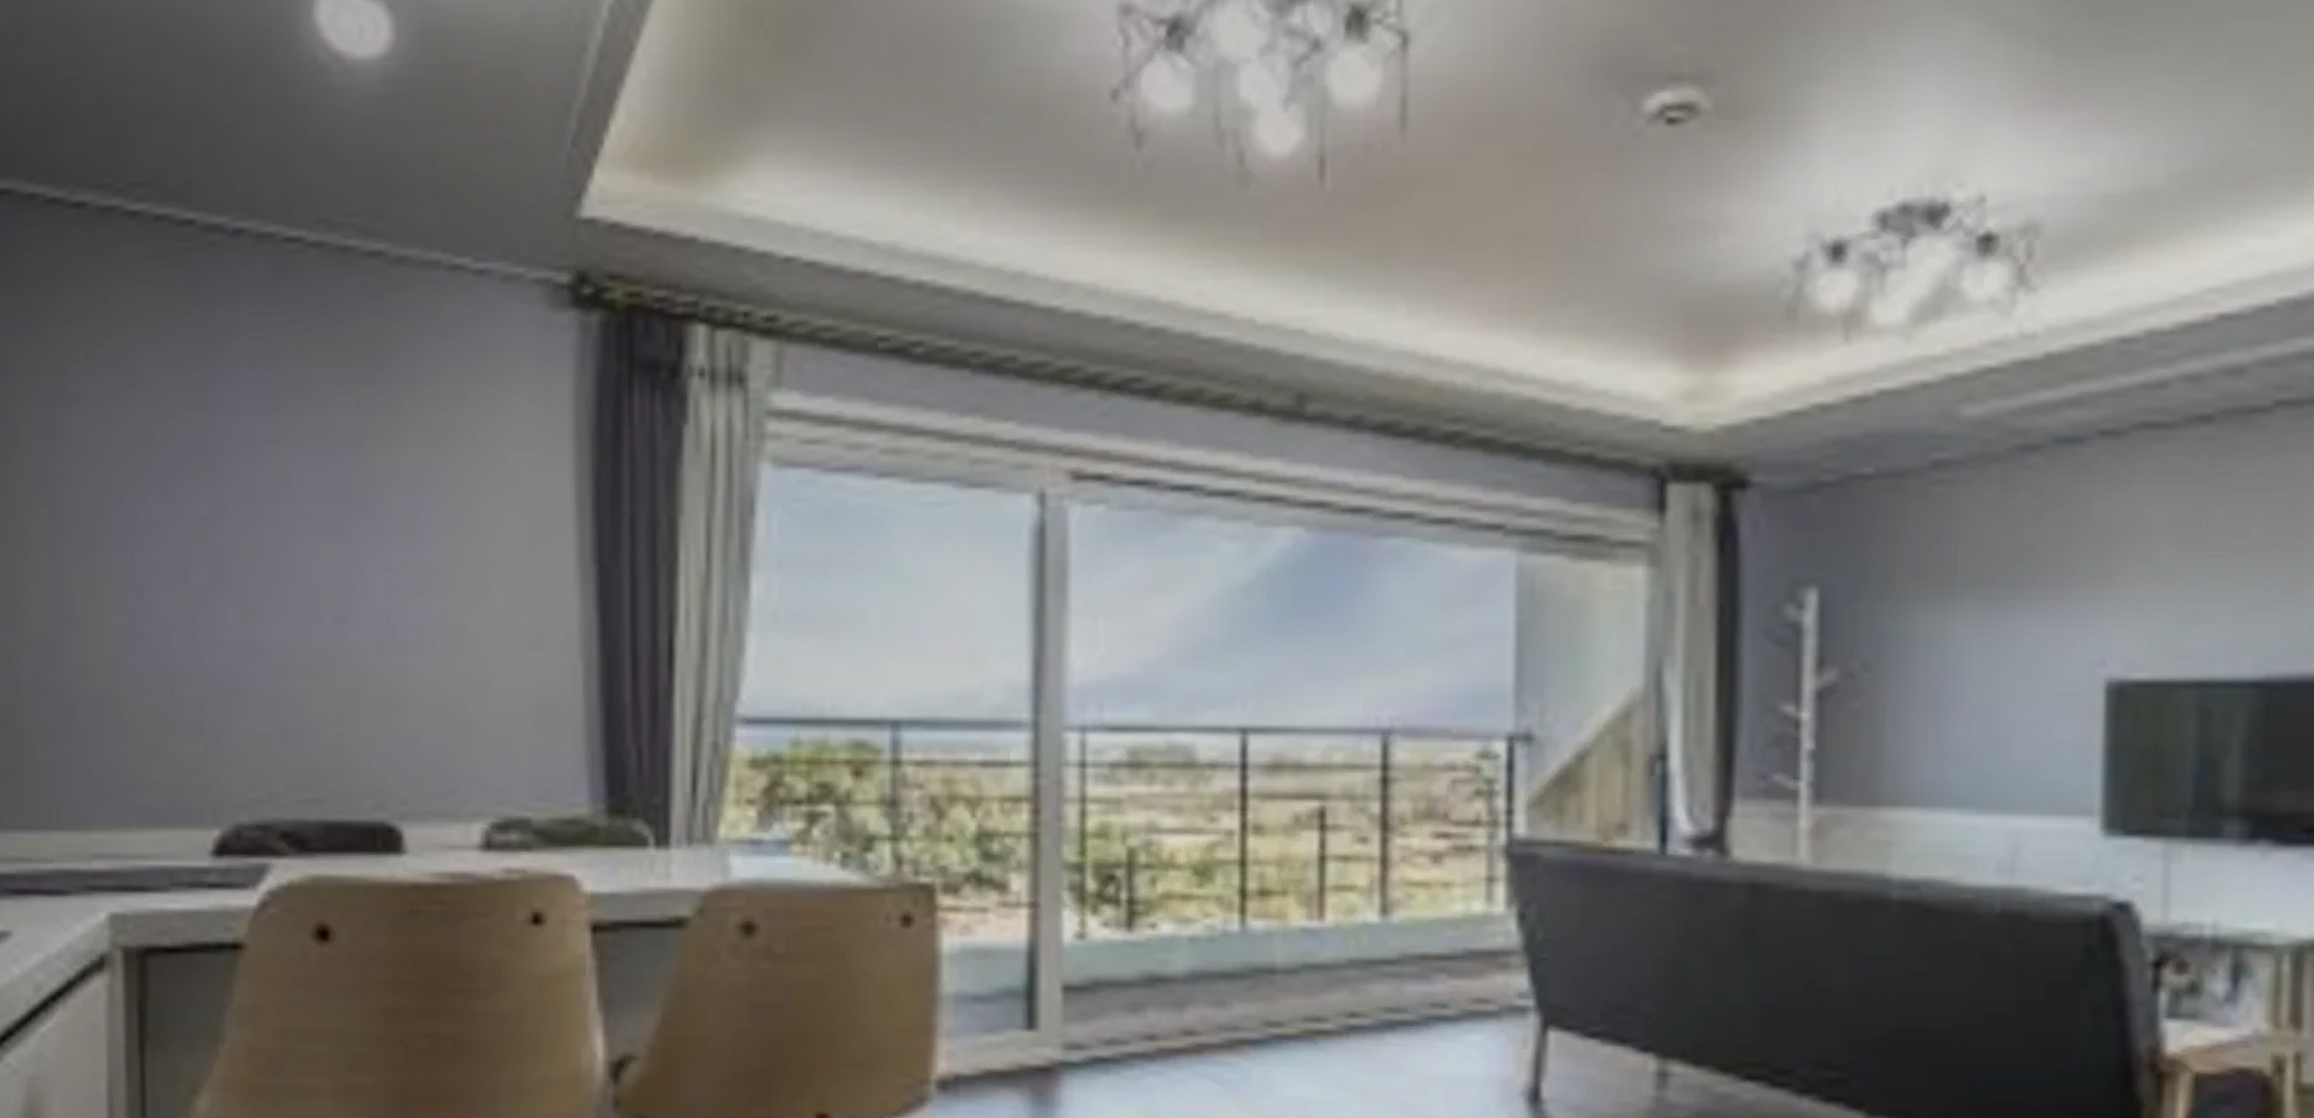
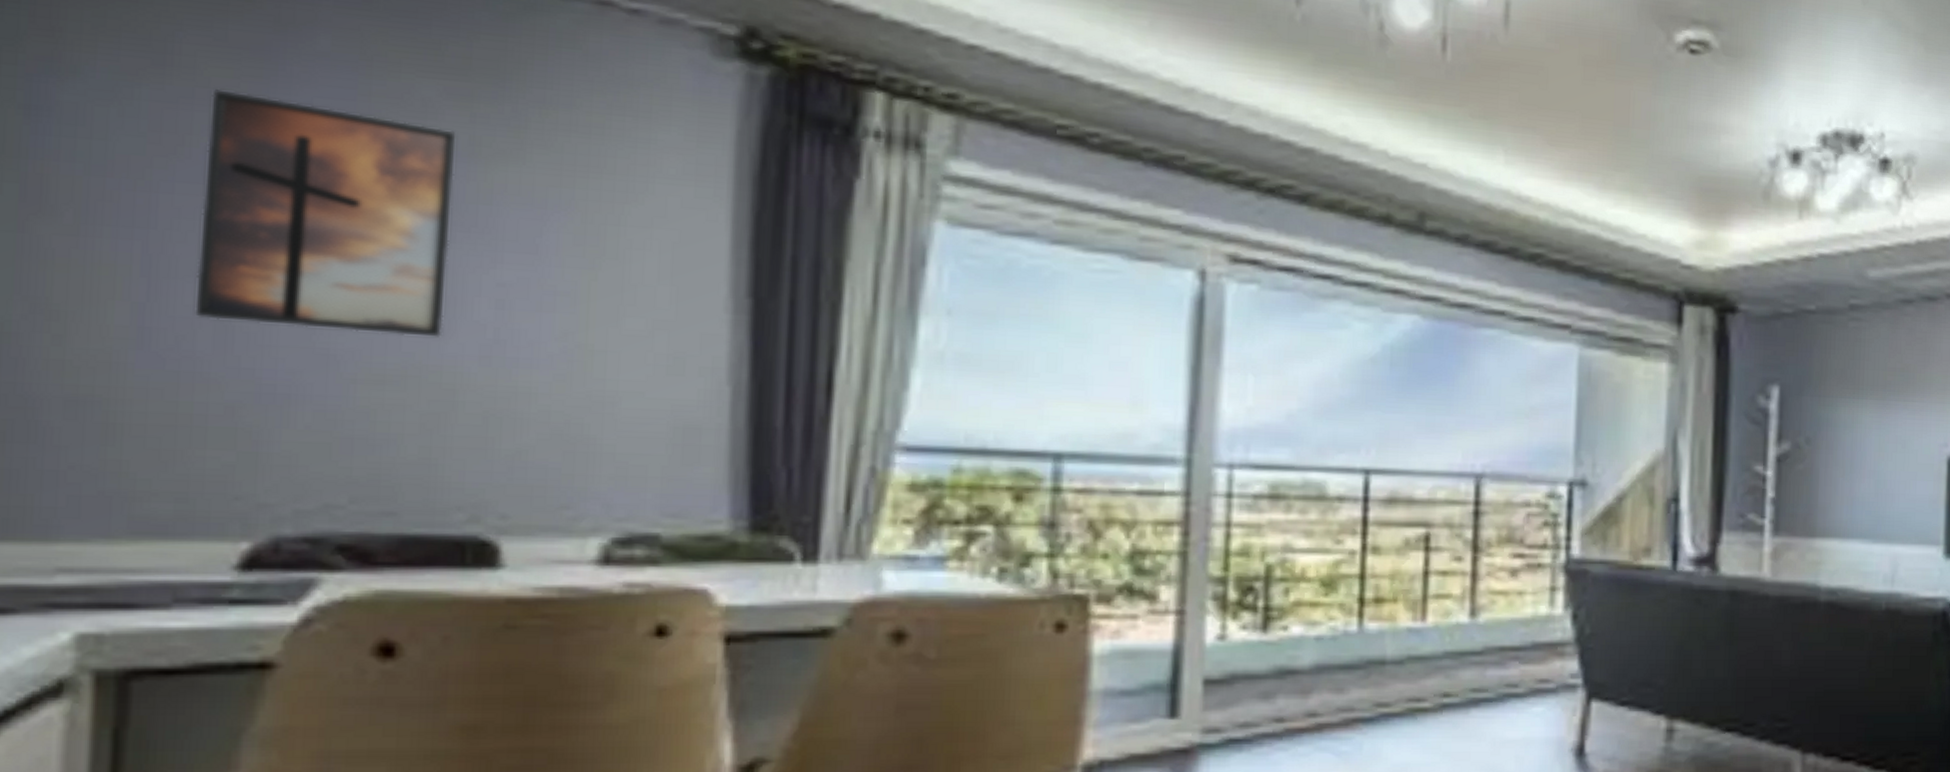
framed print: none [168,400,347,627] -> present [195,88,456,338]

